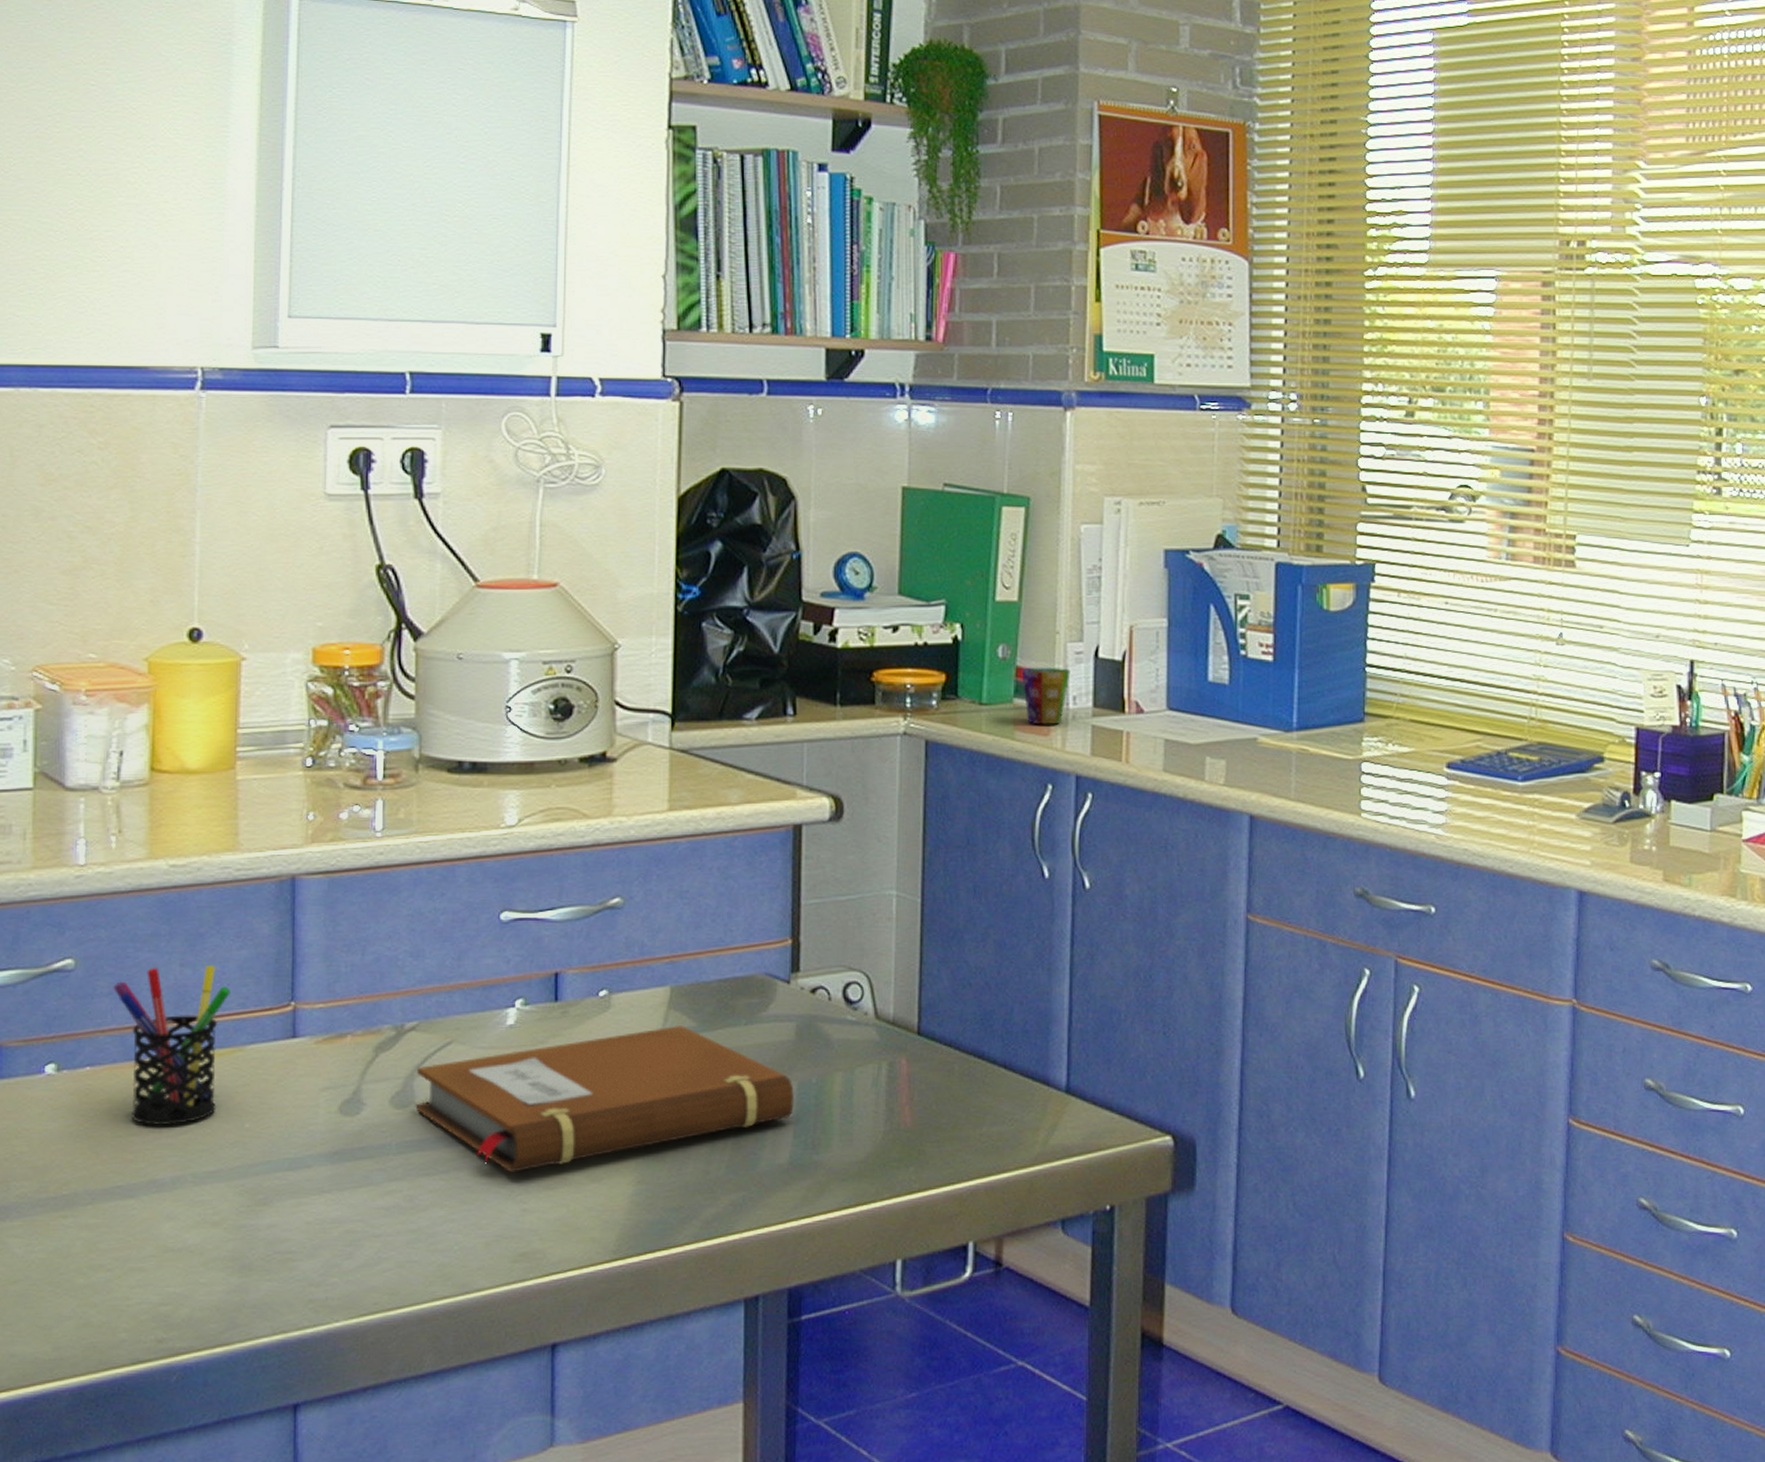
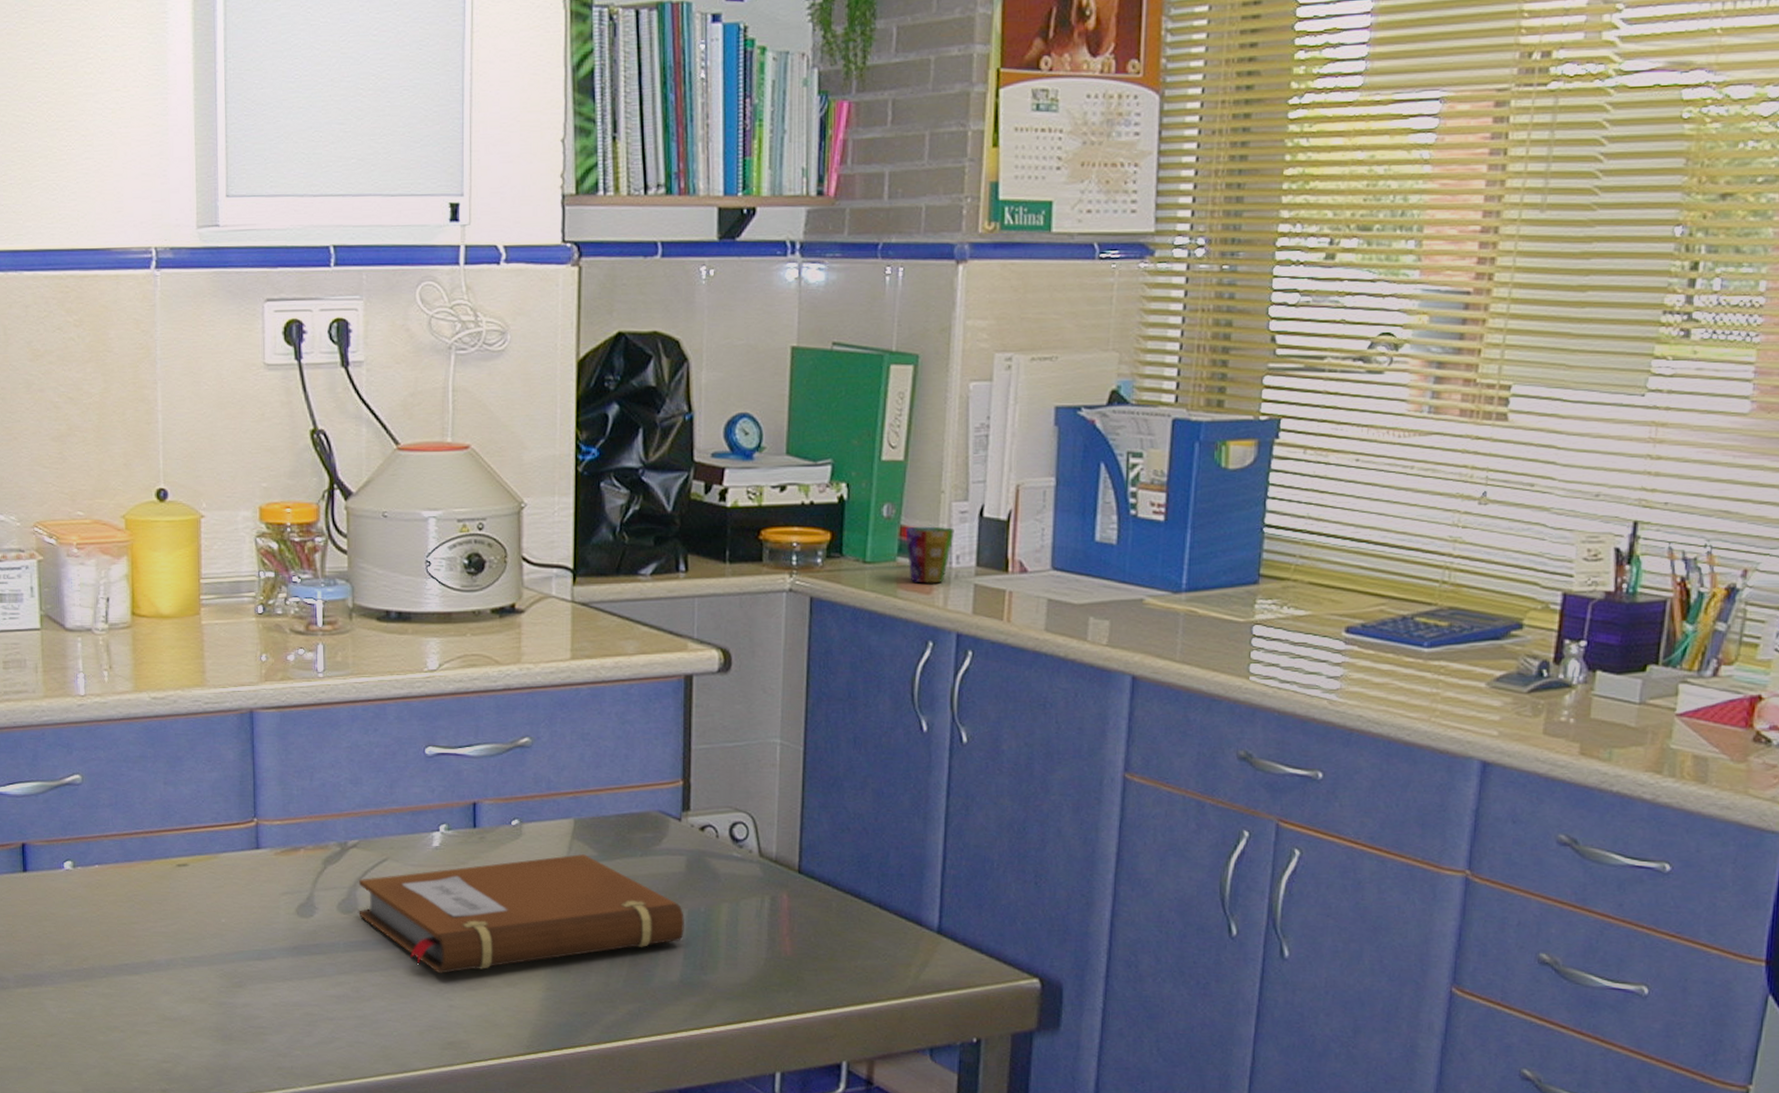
pen holder: present [113,965,231,1126] -> none [112,784,205,917]

